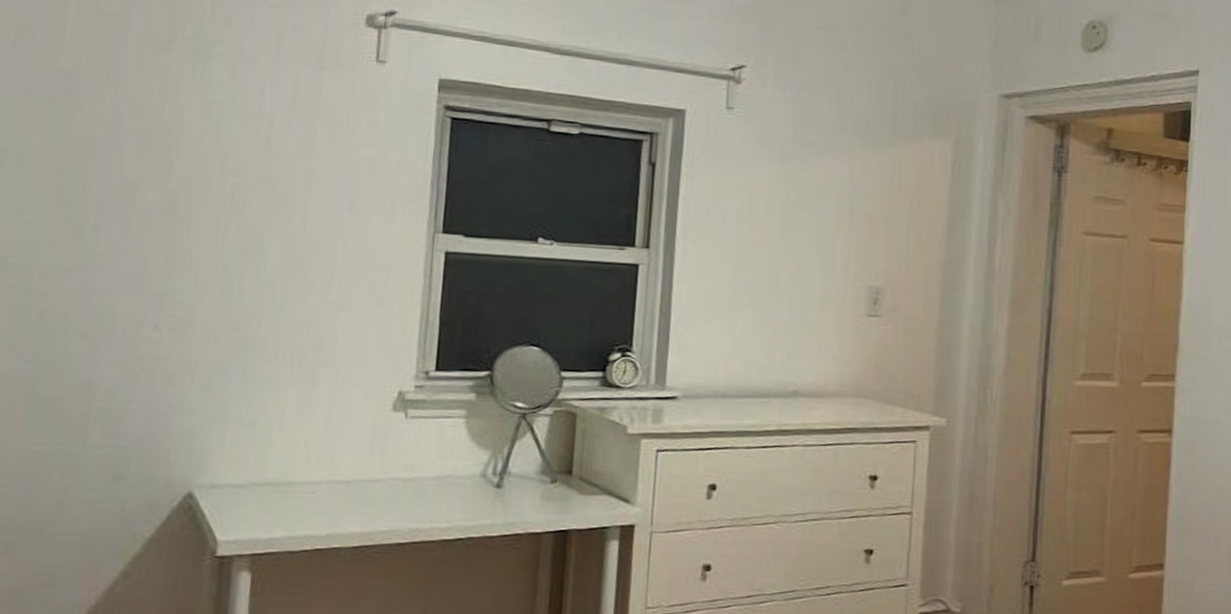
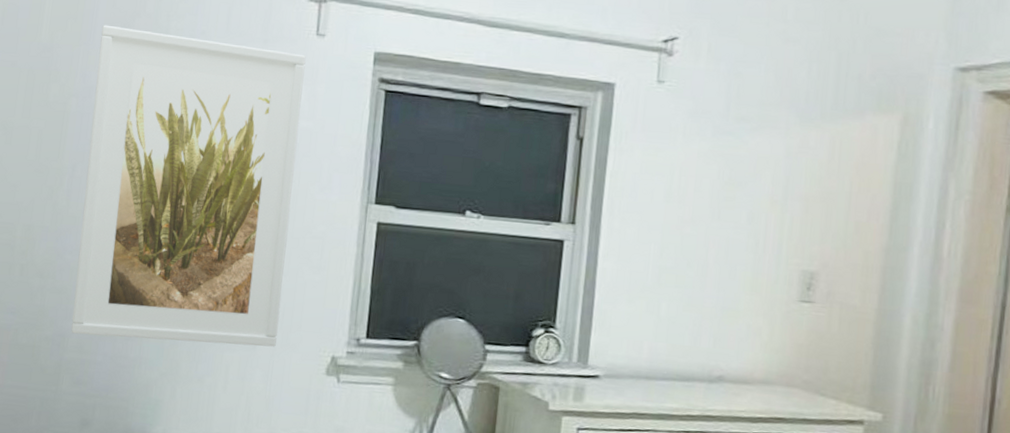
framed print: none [100,49,366,385] -> present [71,25,306,347]

